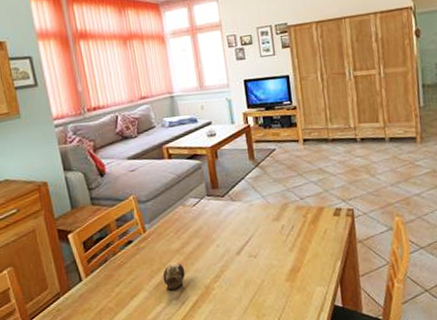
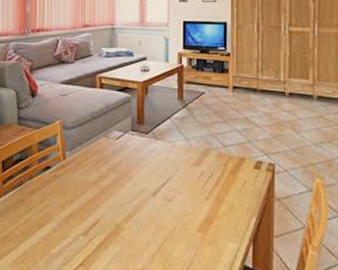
decorative egg: present [163,261,186,291] -> none [74,194,98,225]

